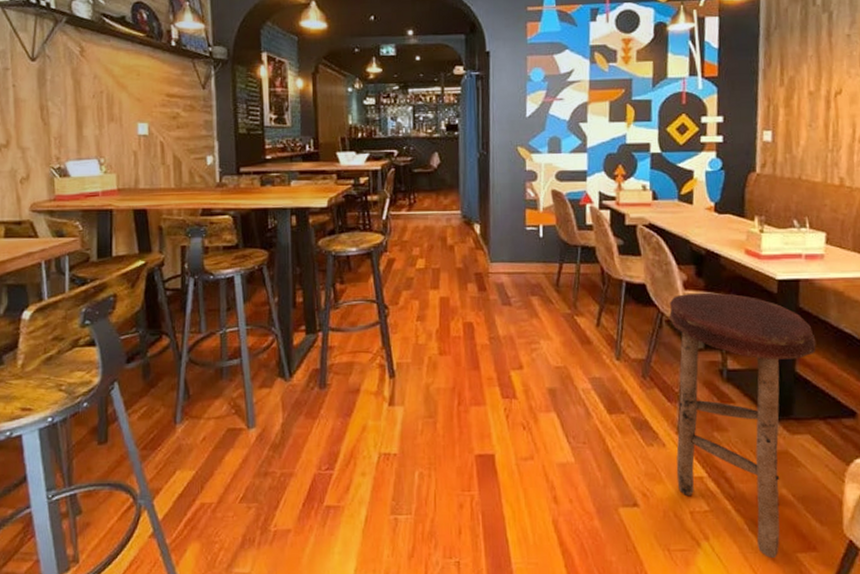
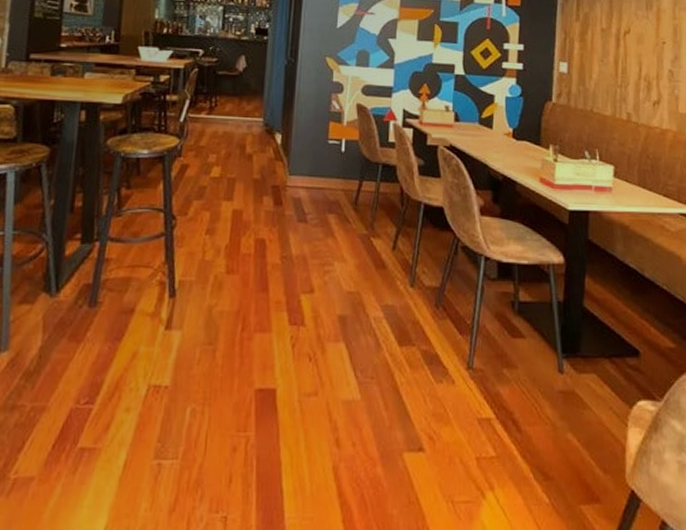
stool: present [668,292,816,558] -> none [464,219,604,510]

